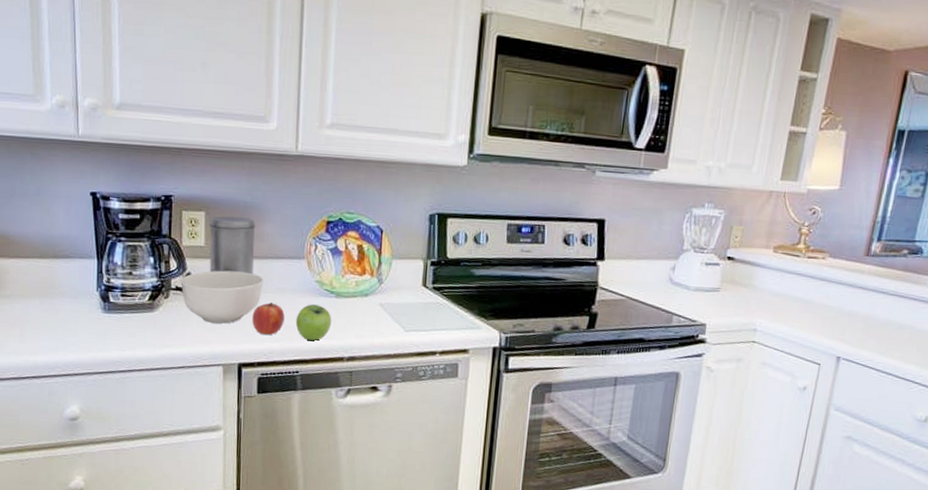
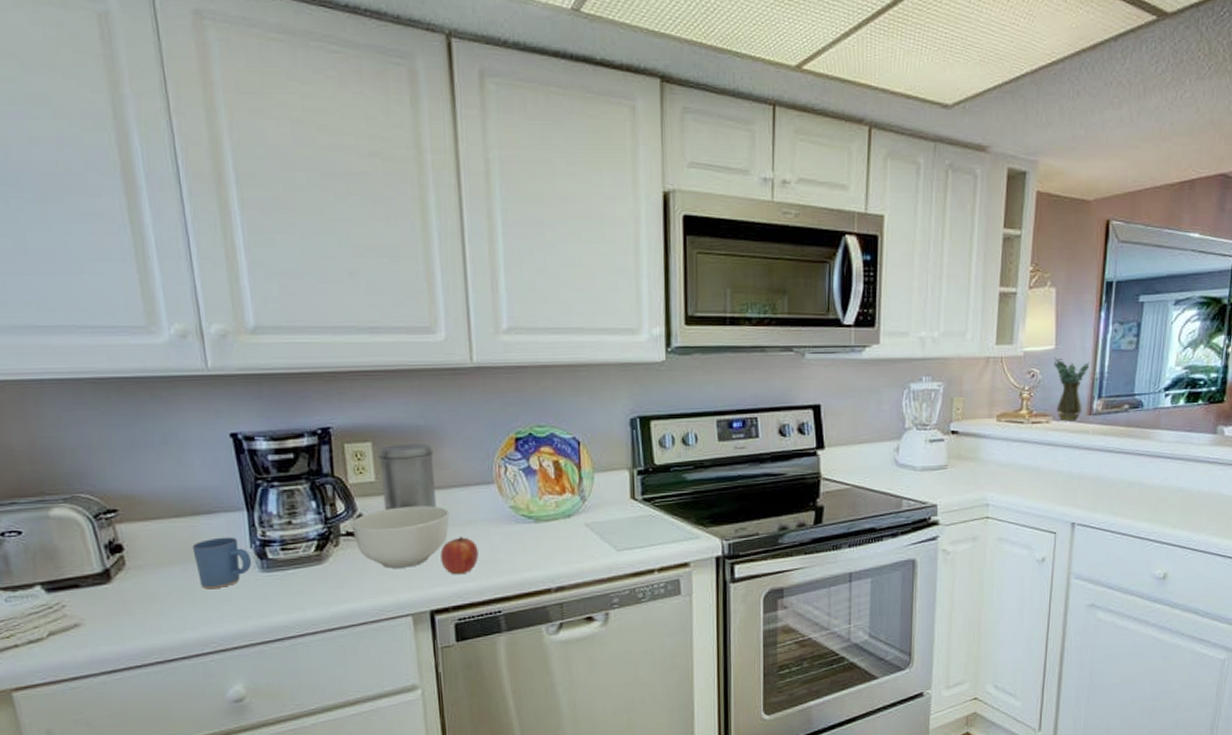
mug: none [50,279,97,322] -> present [192,537,252,588]
fruit: present [295,304,332,341] -> none [491,533,533,574]
vase: none [834,198,872,260] -> present [1054,358,1089,422]

